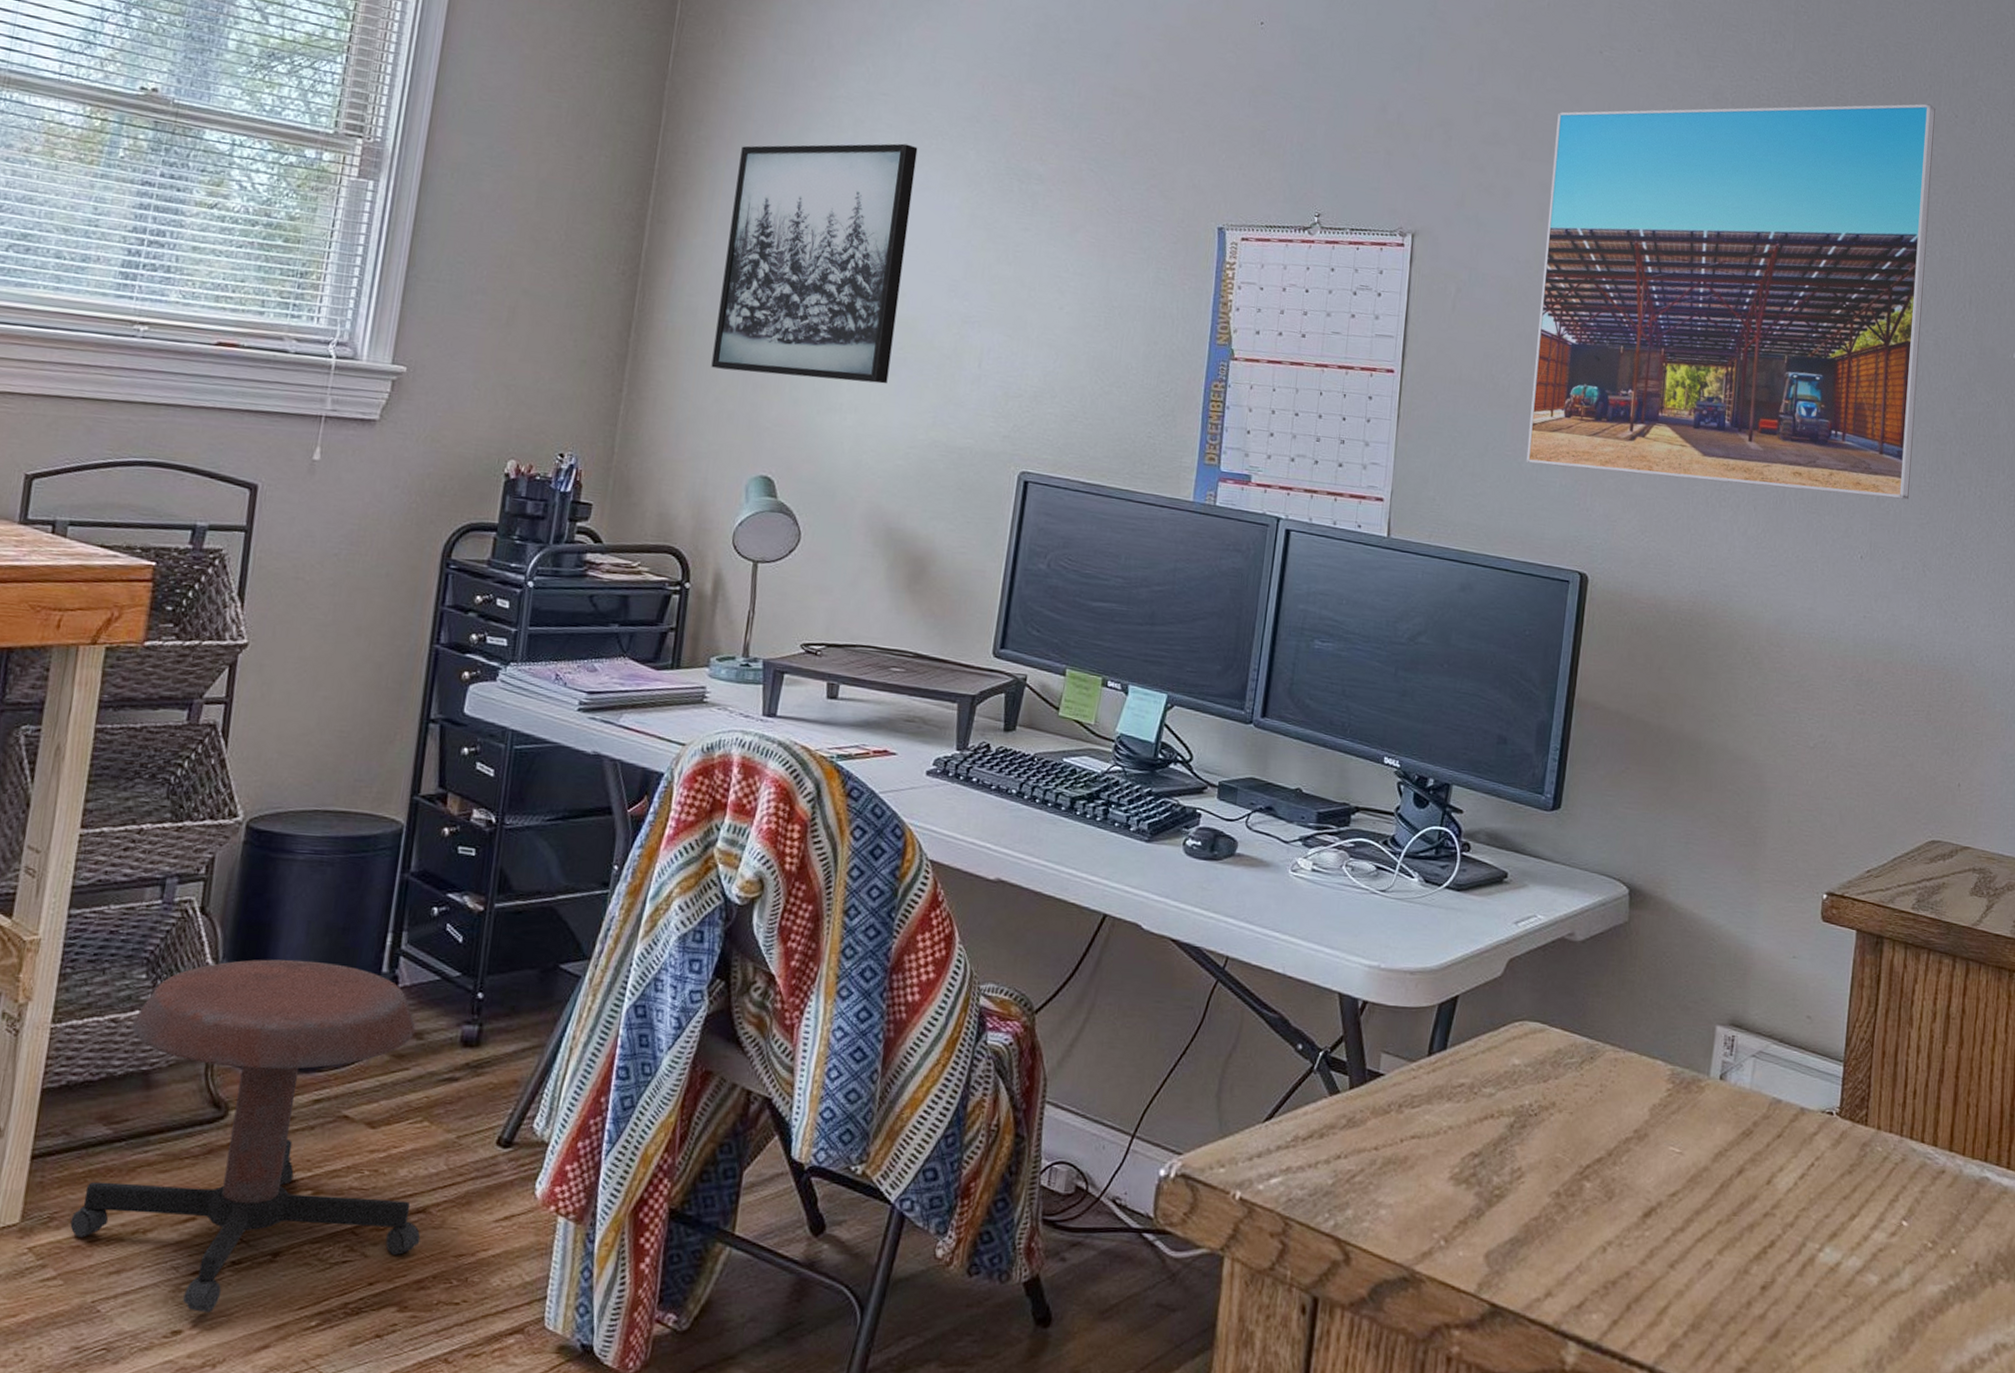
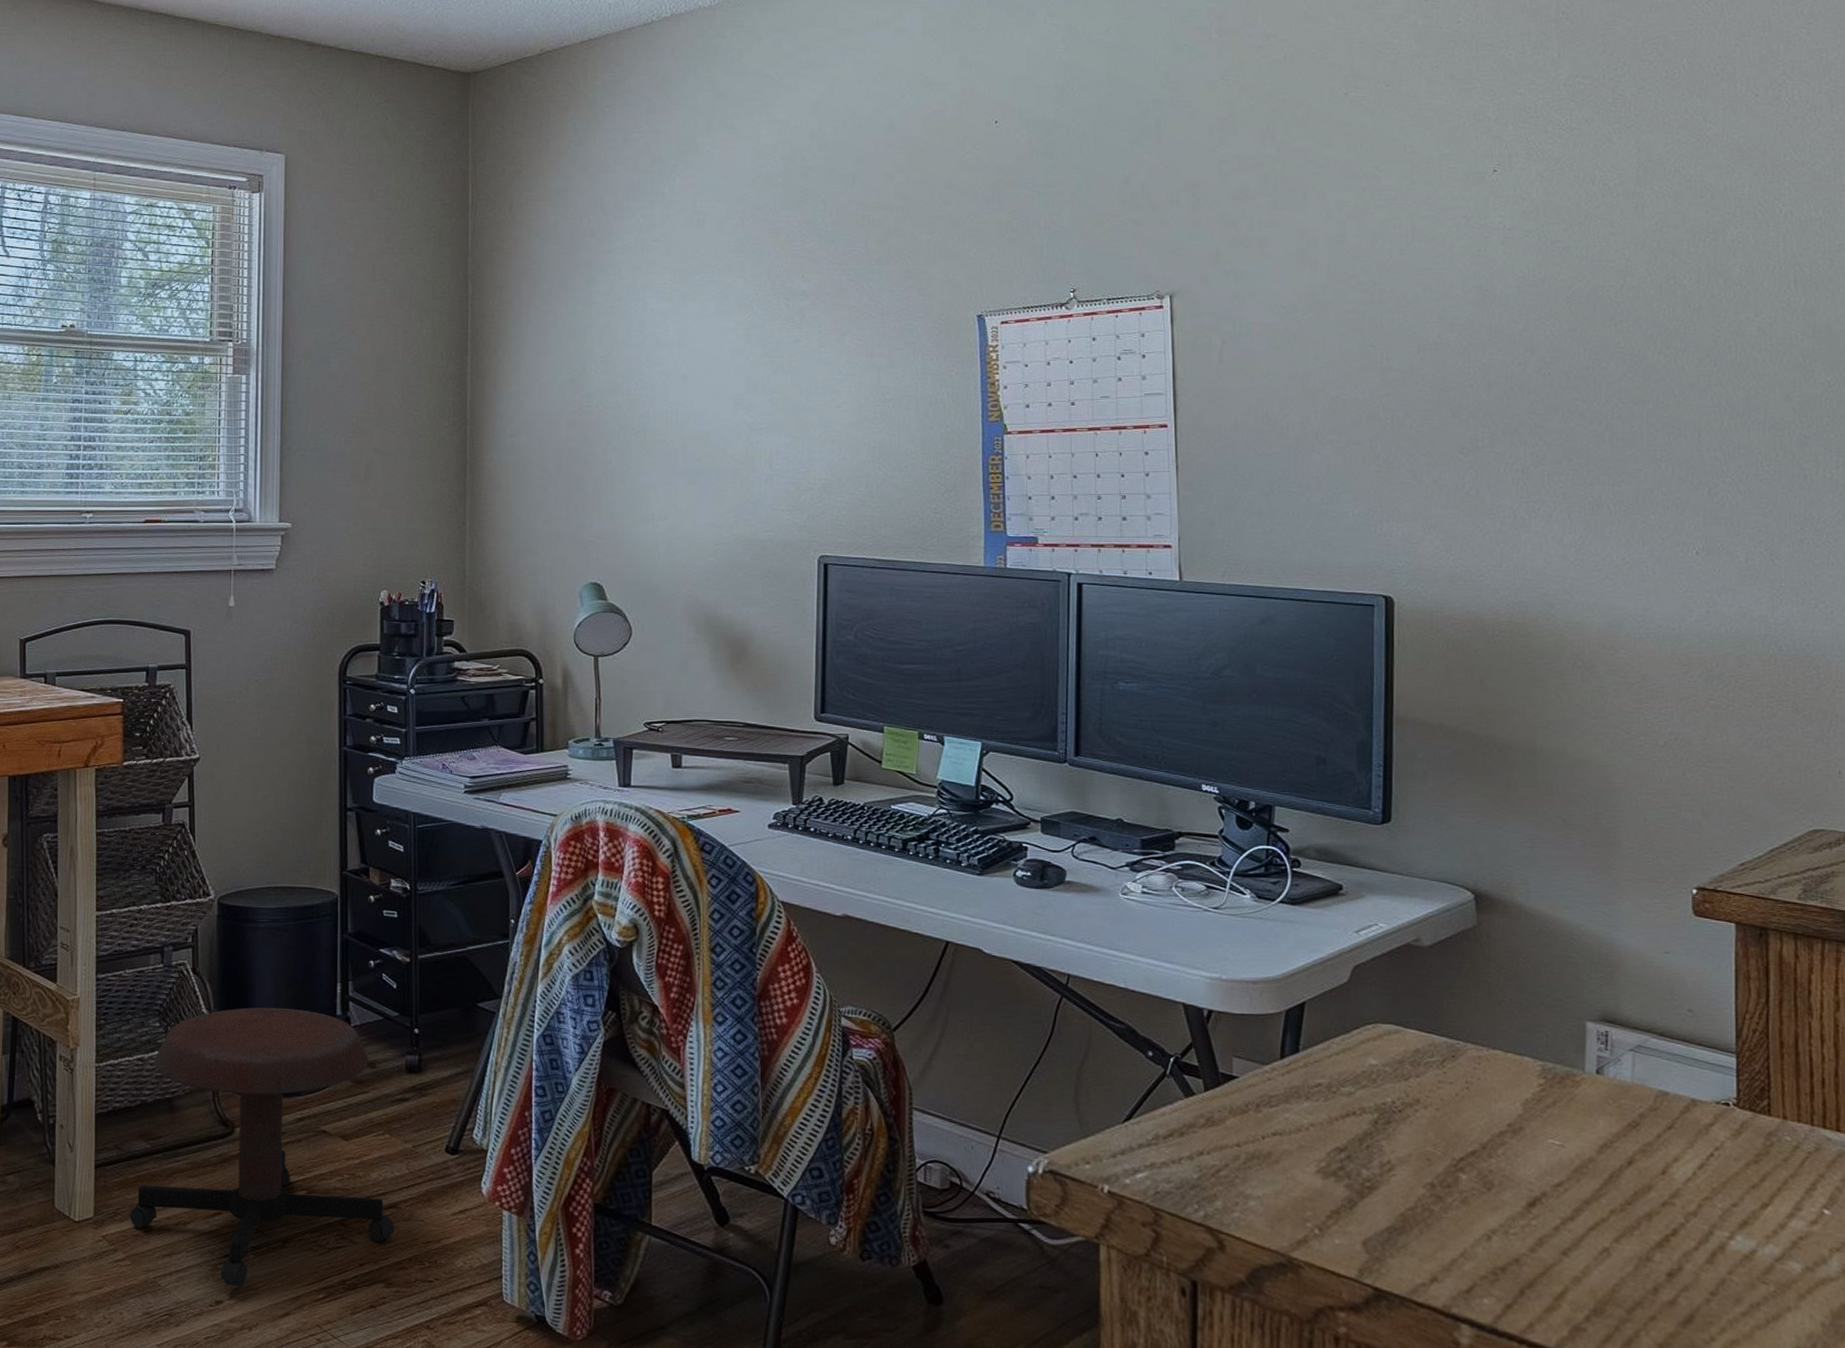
wall art: present [711,143,918,384] -> none [537,281,691,496]
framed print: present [1526,103,1935,500] -> none [1307,88,1745,498]

